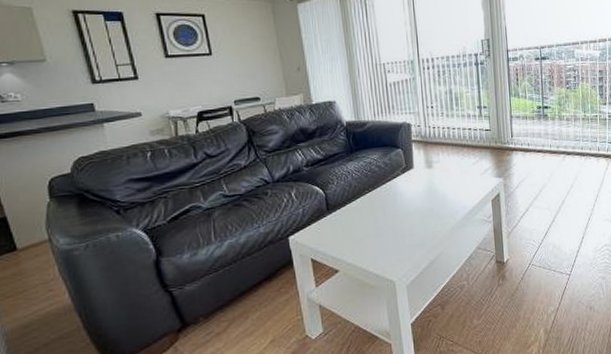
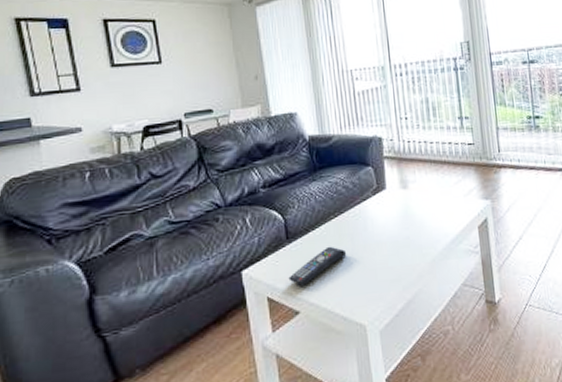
remote control: none [329,216,380,249] -> present [288,246,347,286]

